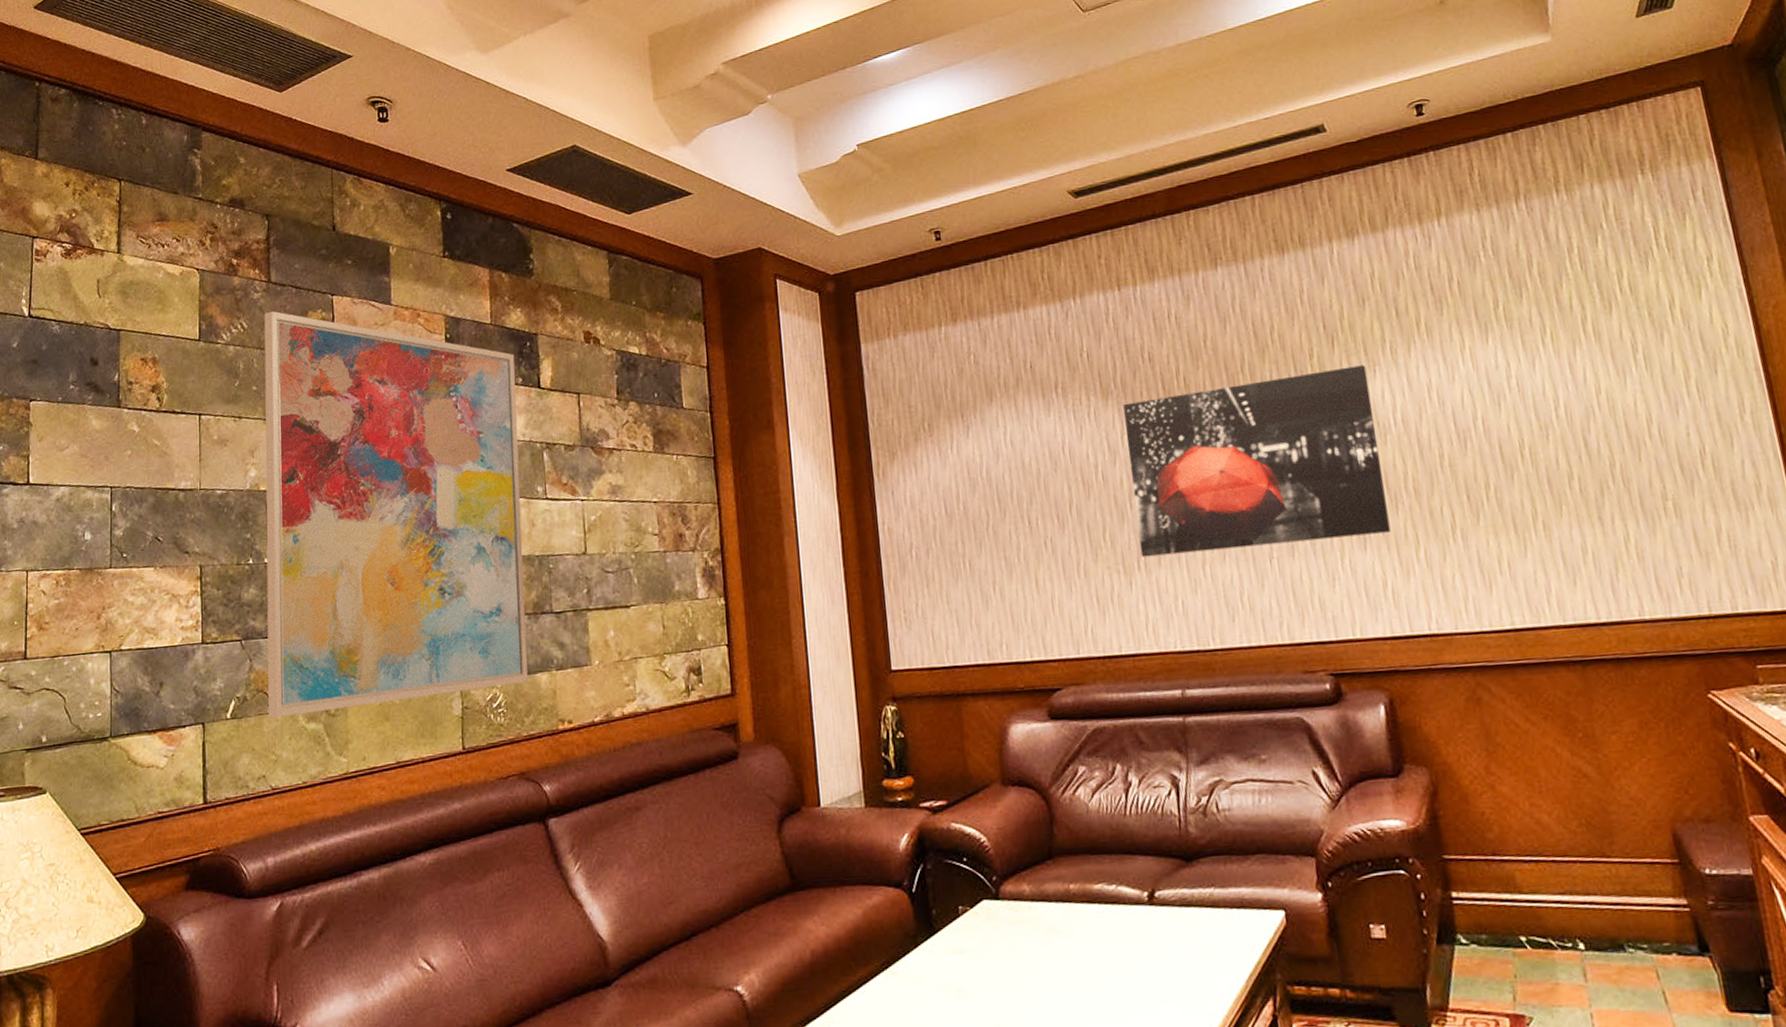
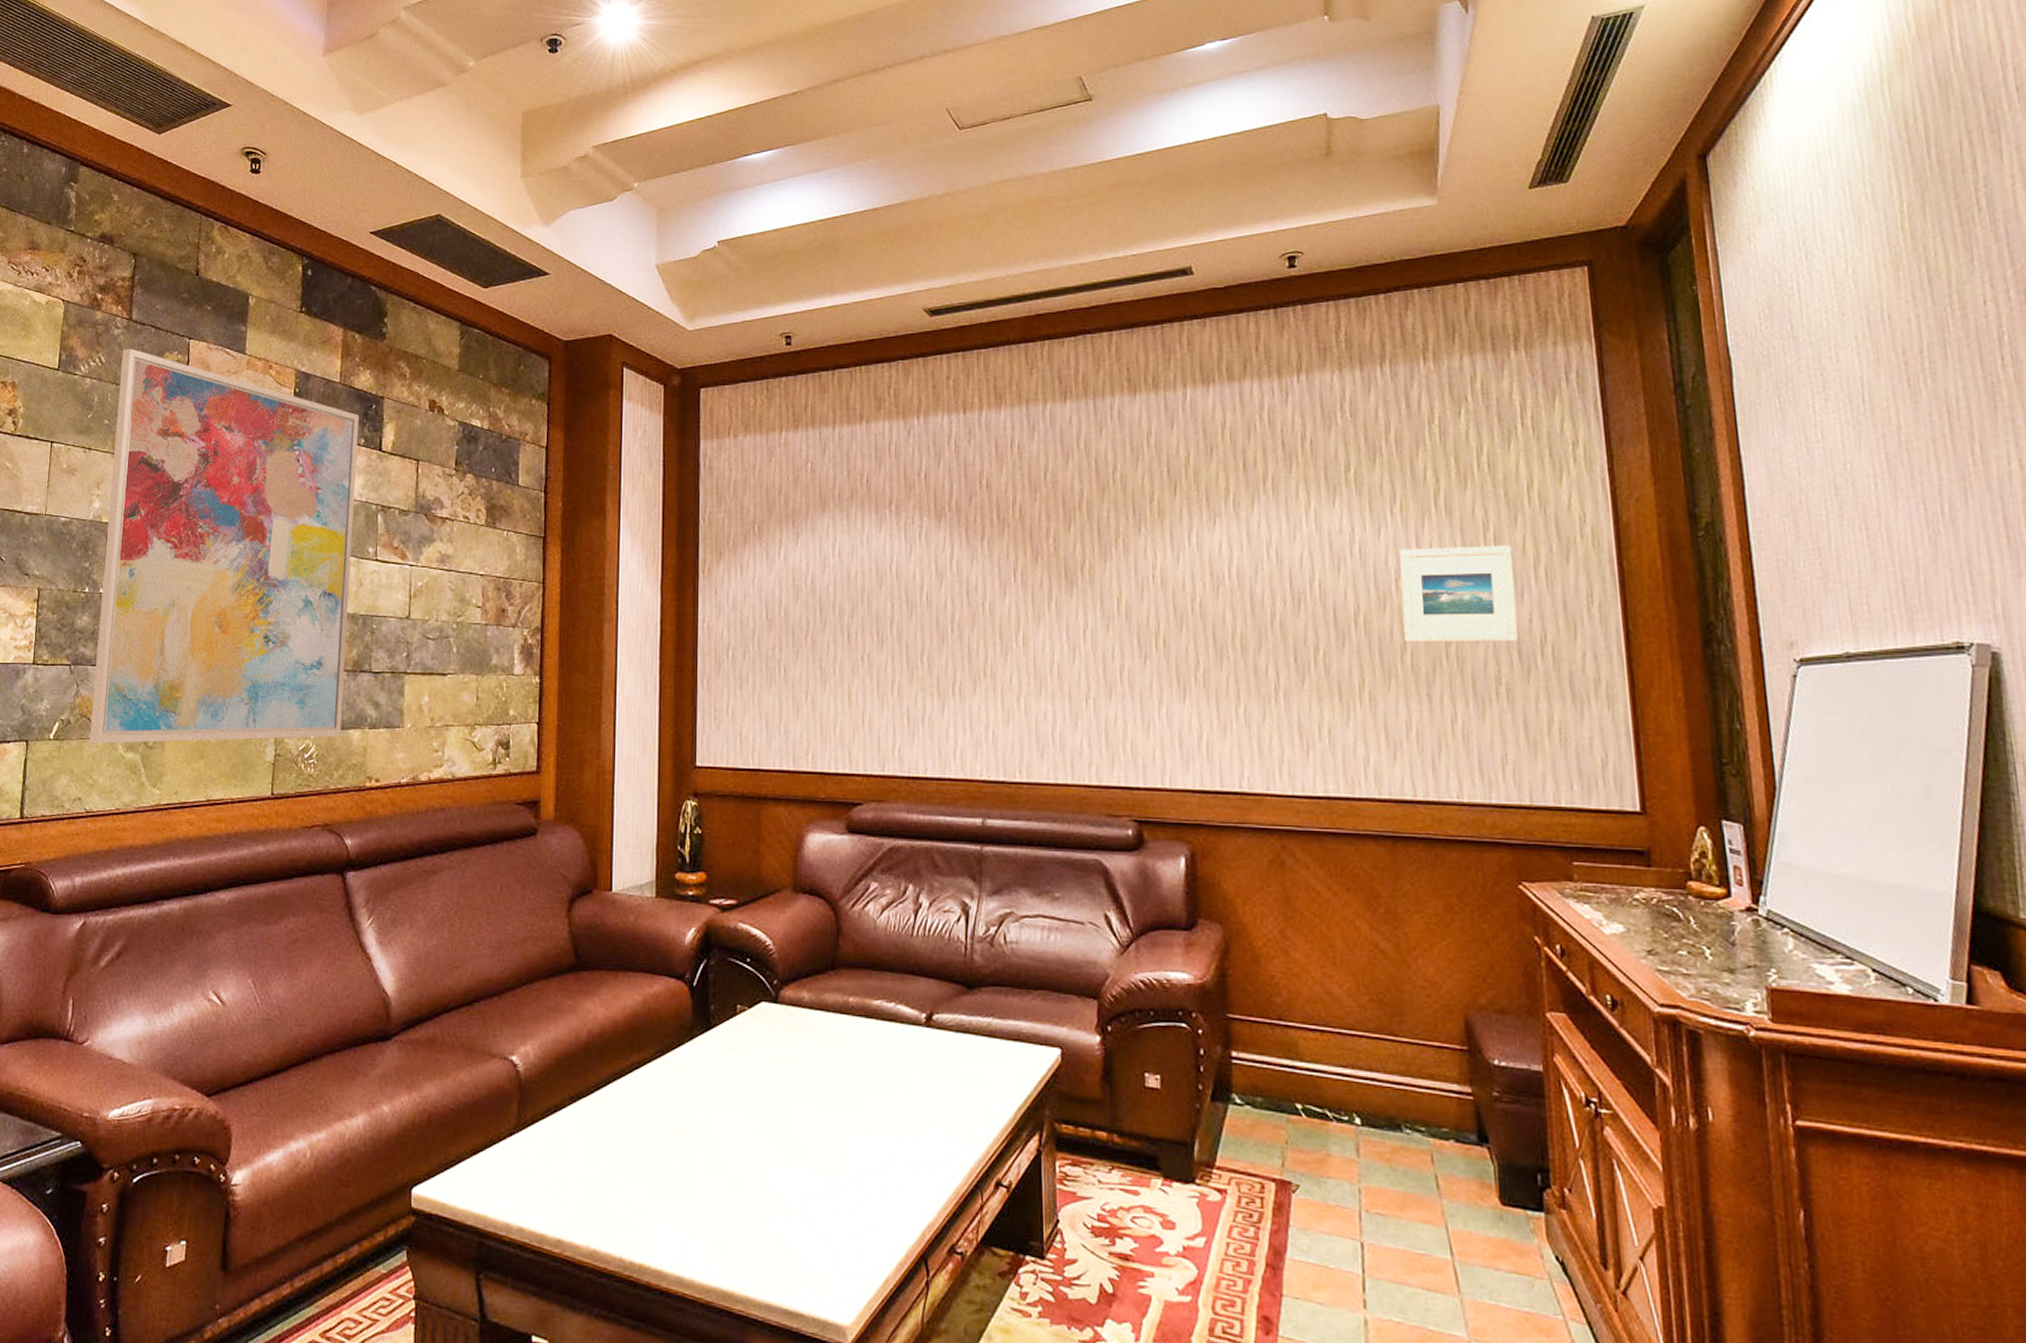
wall art: present [1123,365,1391,558] -> none [955,514,1212,686]
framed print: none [1554,363,1679,469] -> present [1399,545,1518,643]

